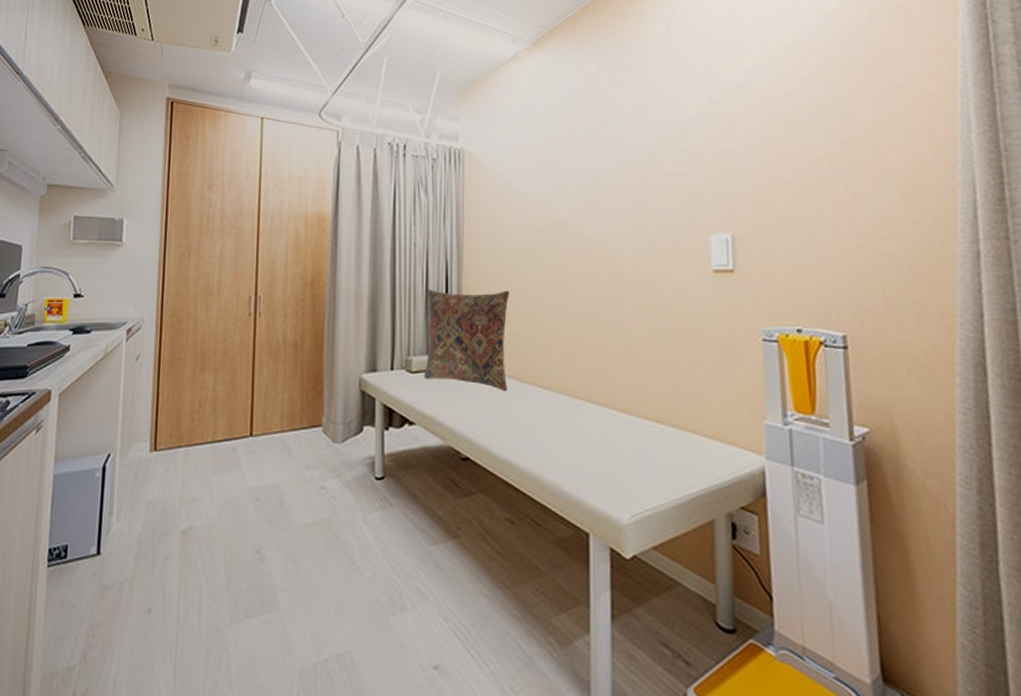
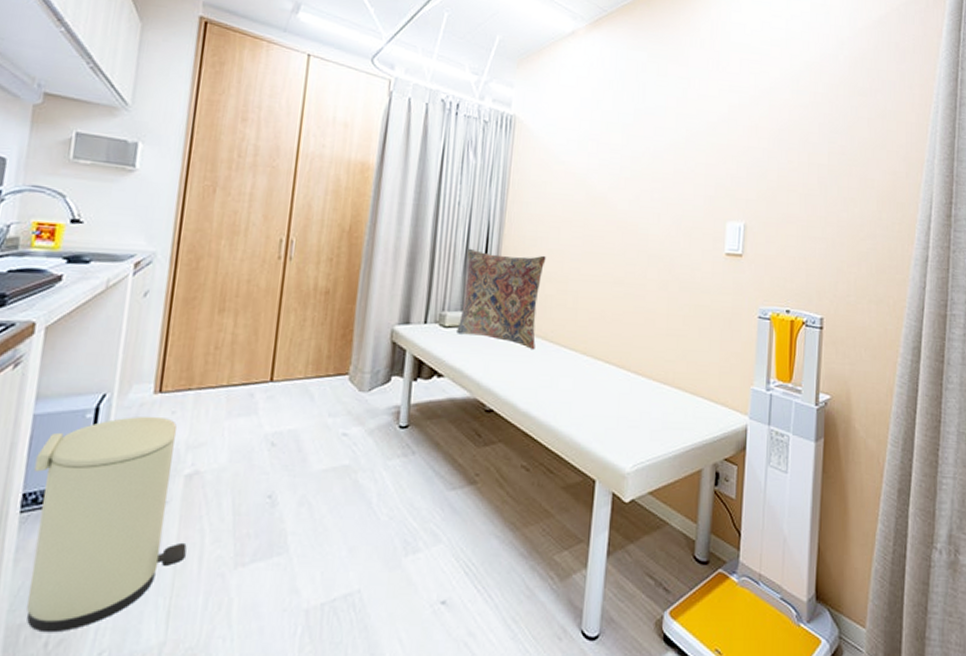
pedal bin: none [57,473,187,683] -> present [26,416,187,633]

